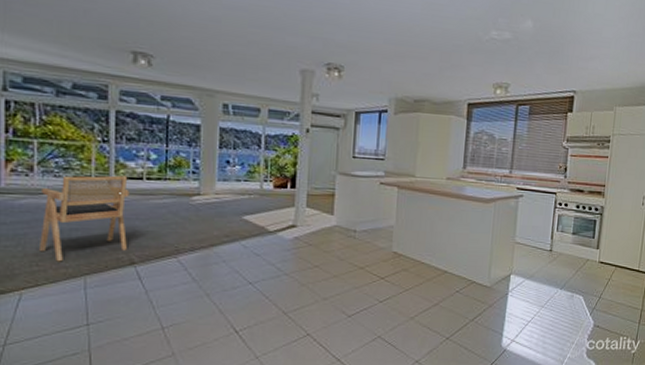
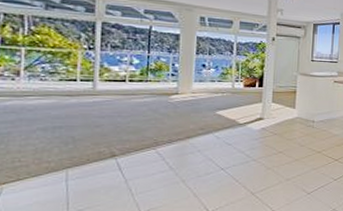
armchair: present [38,175,130,262] -> none [21,78,113,157]

